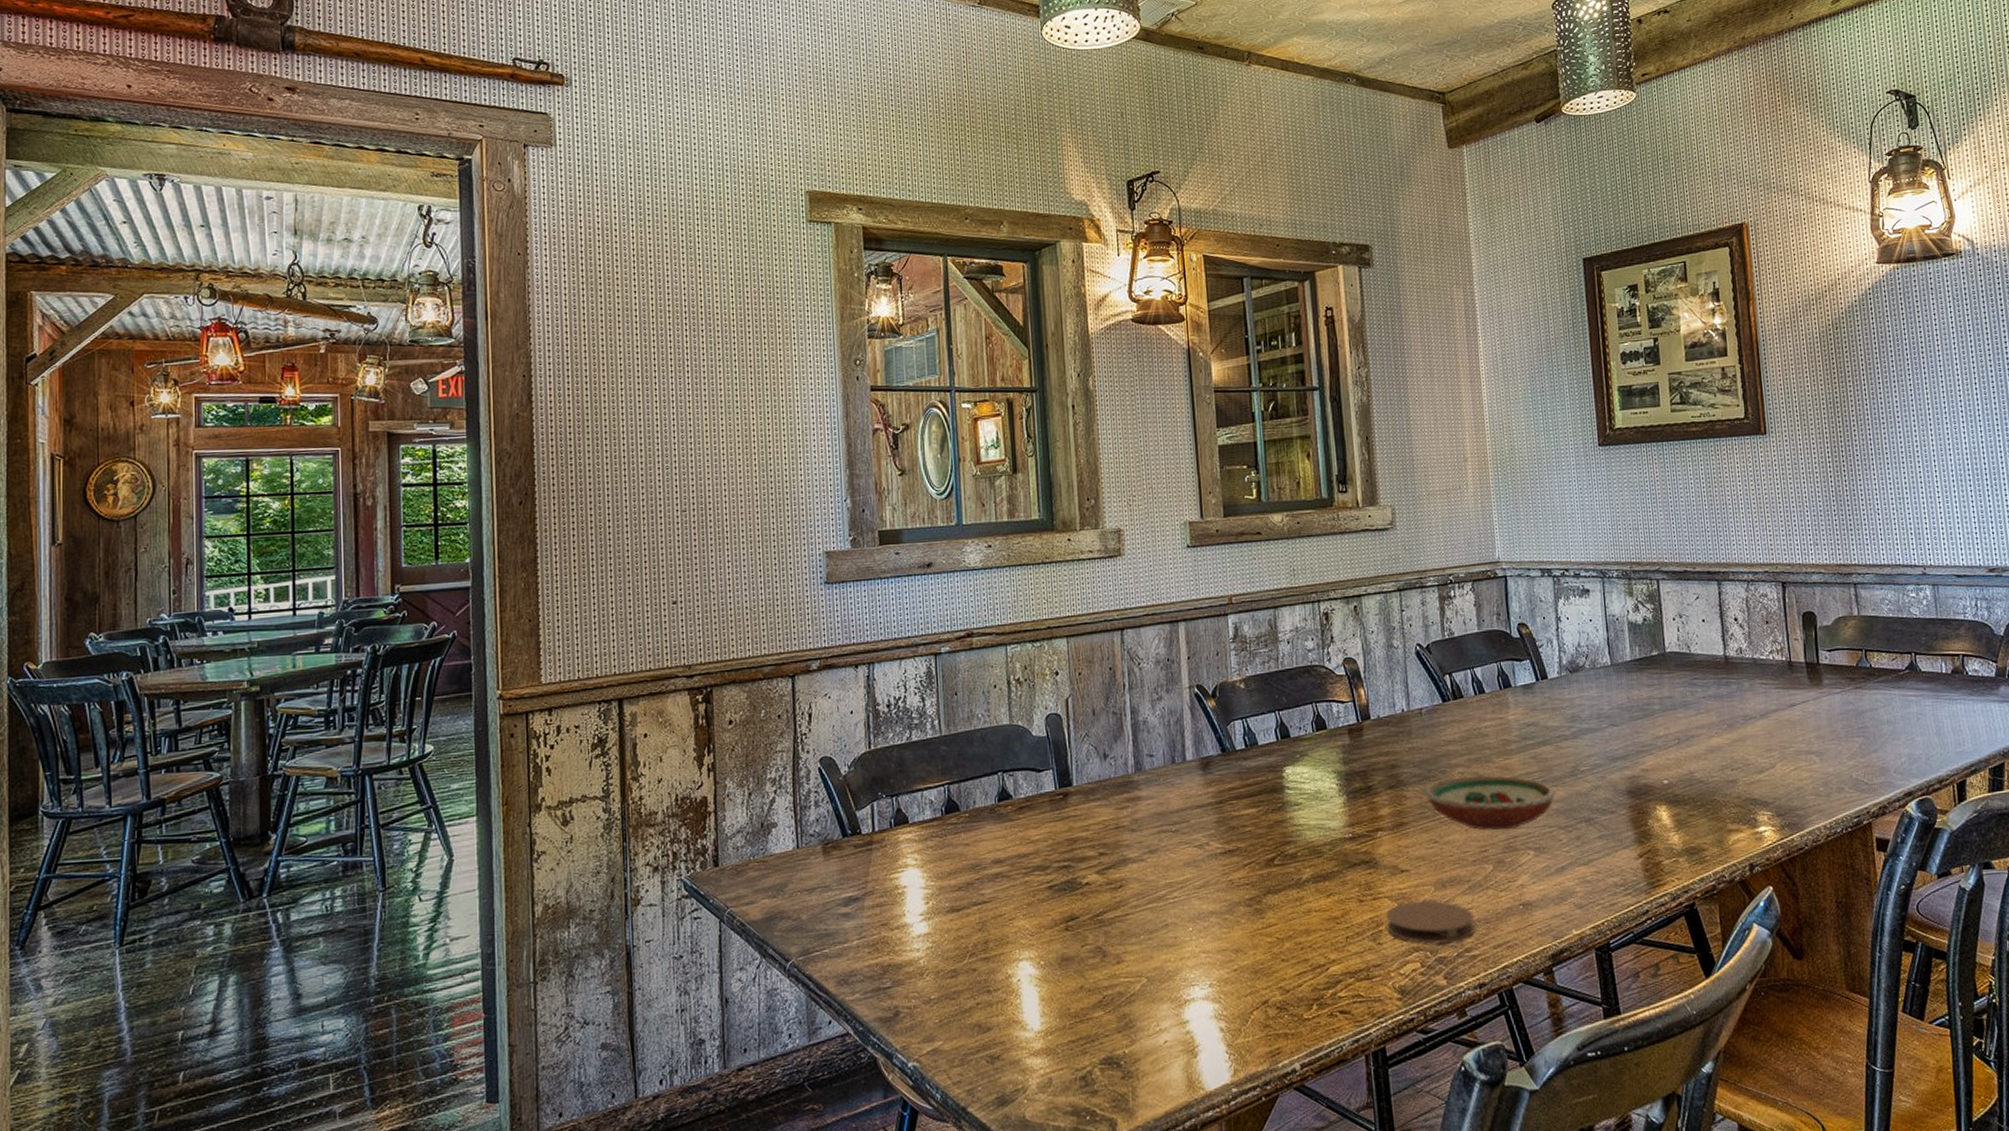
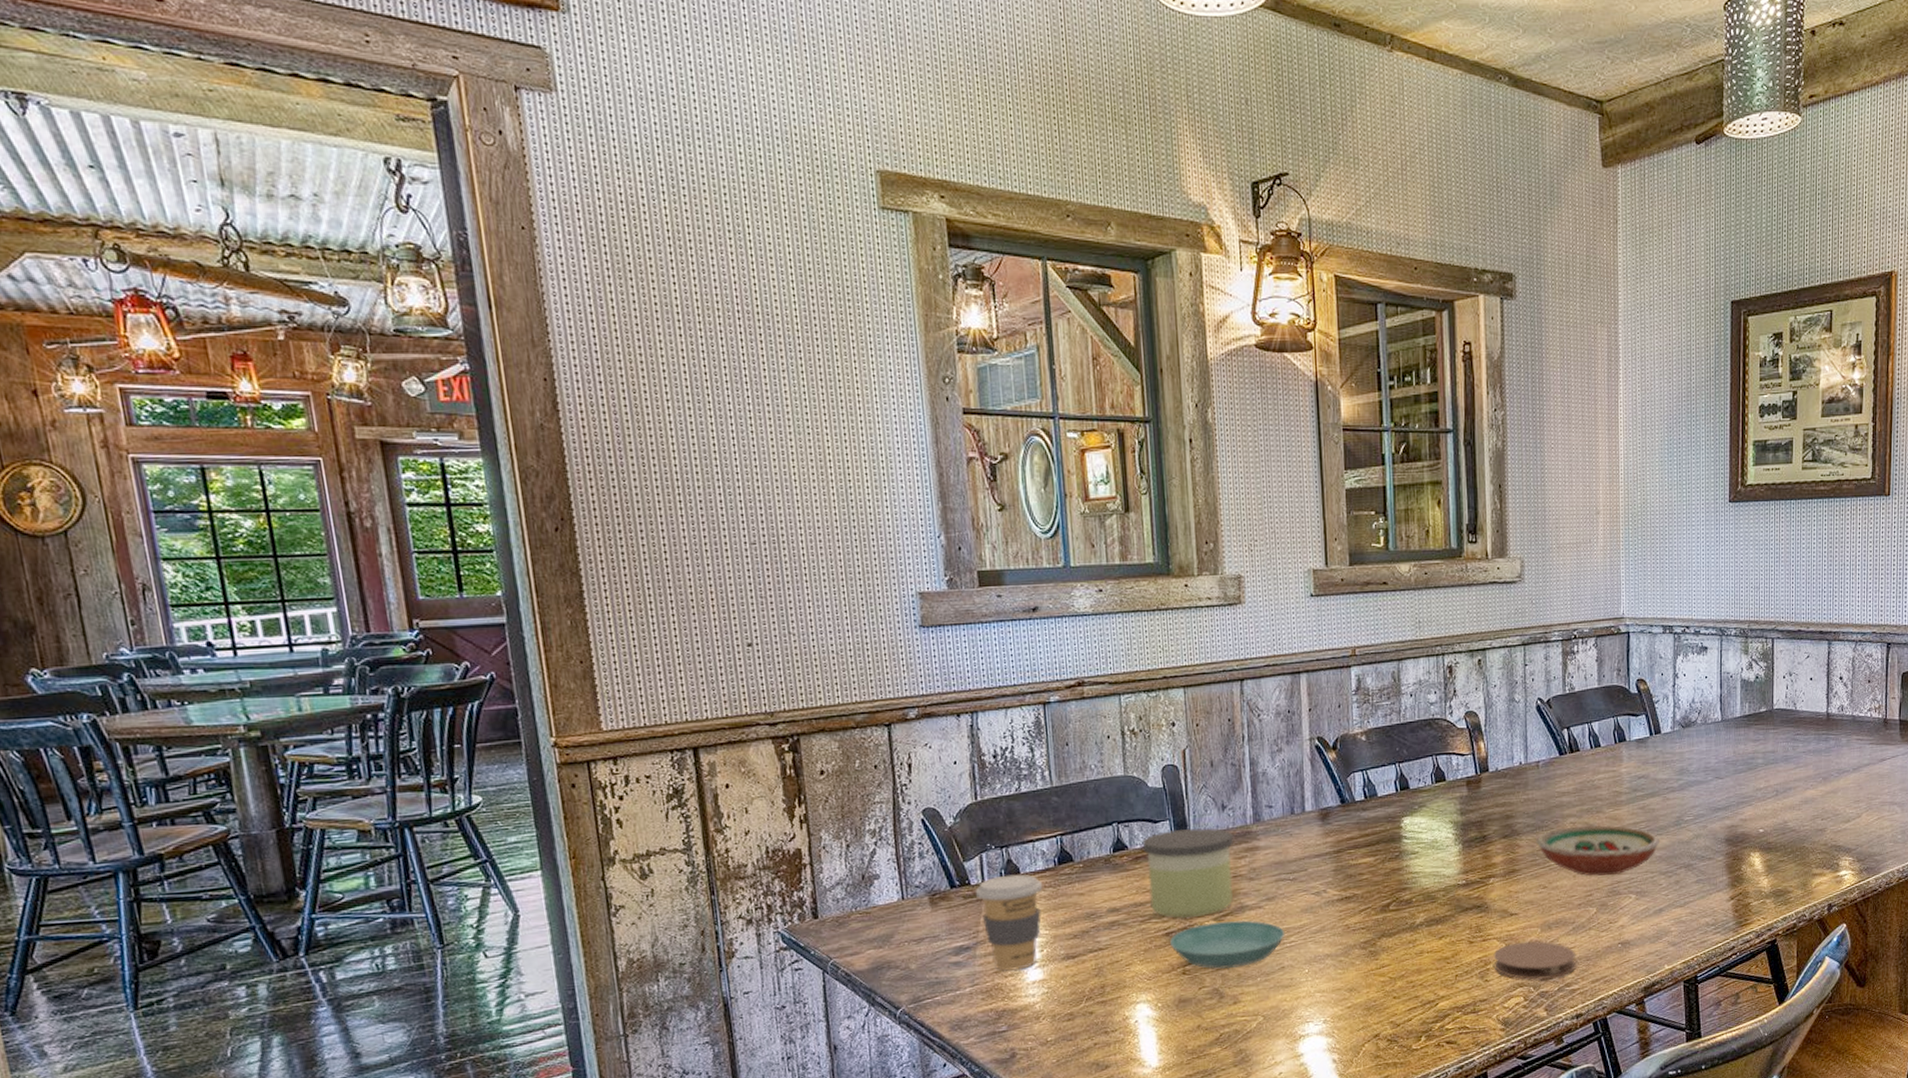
coffee cup: none [865,823,930,924] -> present [975,873,1043,971]
candle: none [1026,777,1116,872] -> present [1142,827,1235,919]
saucer: none [1053,874,1168,925] -> present [1170,920,1285,969]

